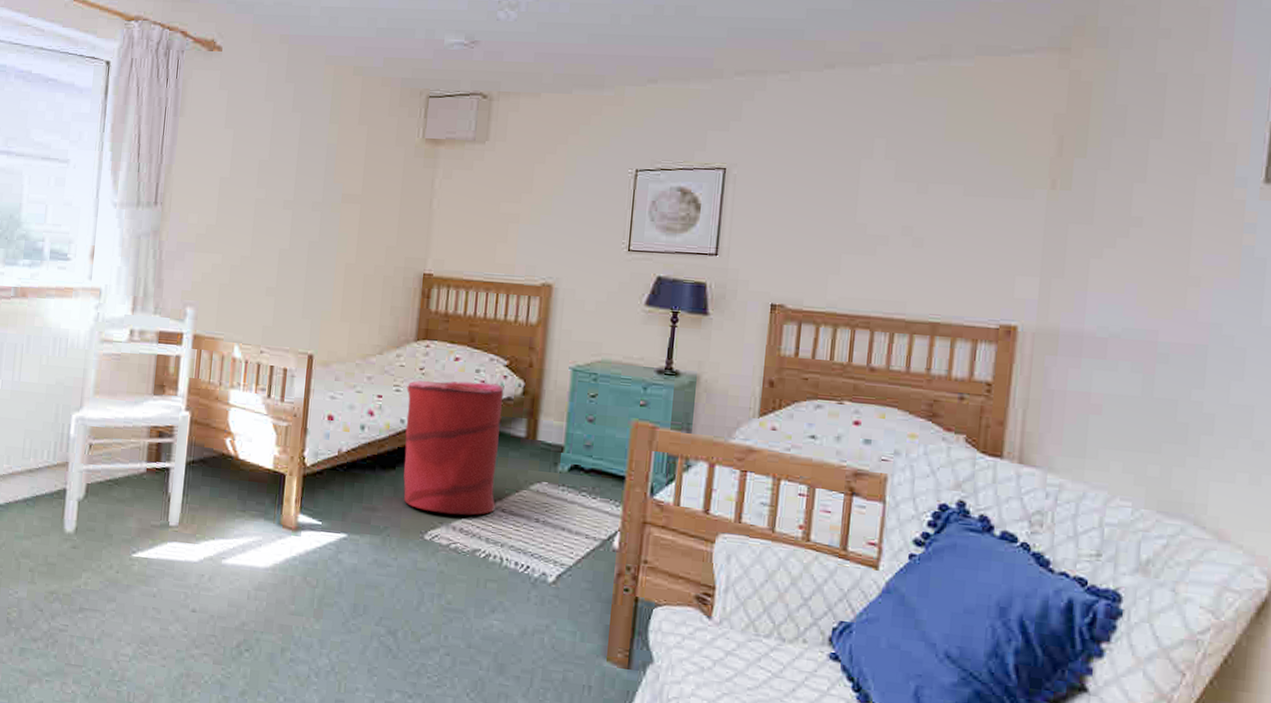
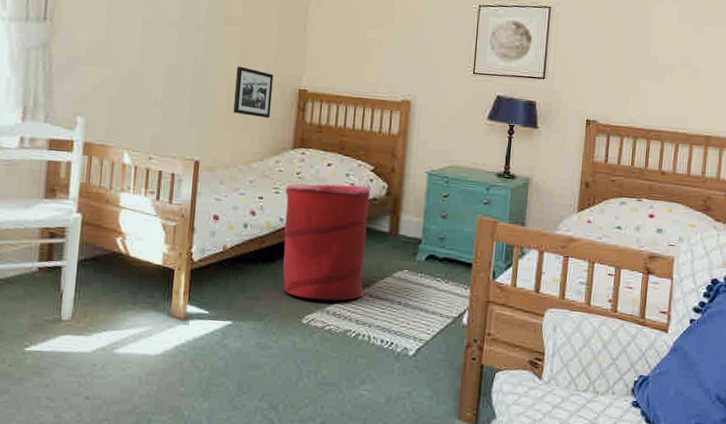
picture frame: none [350,249,395,307] -> present [233,66,273,119]

